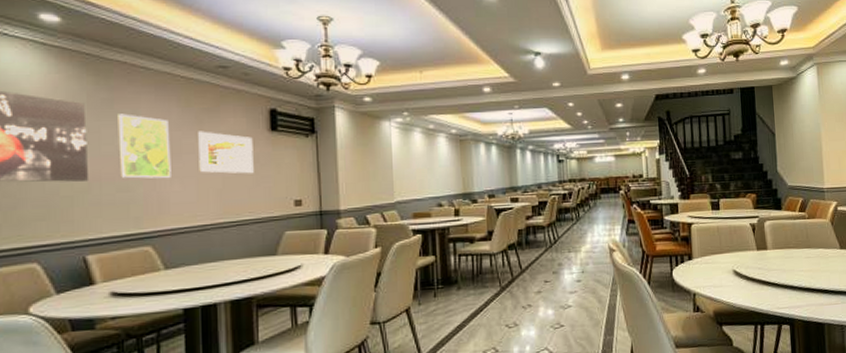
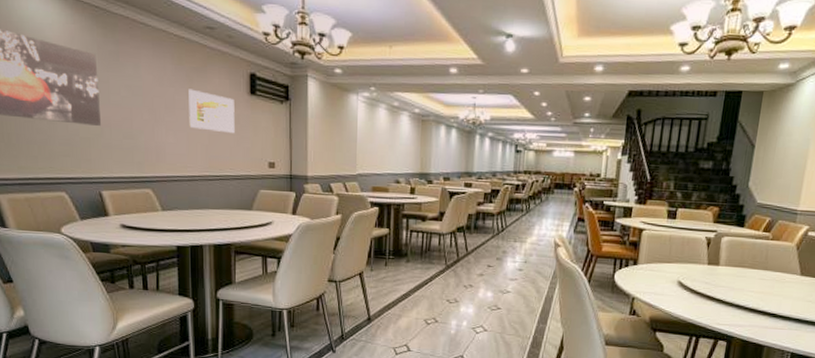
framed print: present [116,114,171,179] -> none [121,66,167,130]

